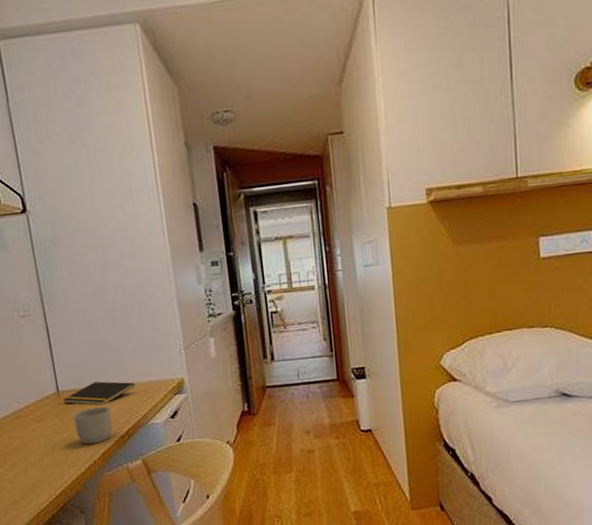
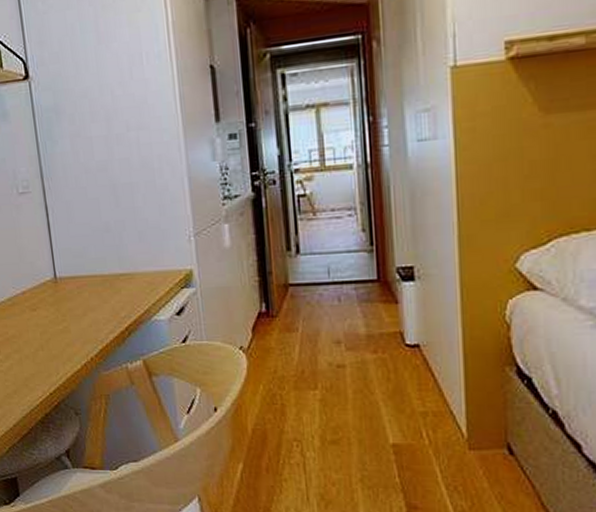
notepad: present [63,381,135,405] -> none [60,269,138,296]
mug: present [73,406,113,445] -> none [70,297,112,339]

